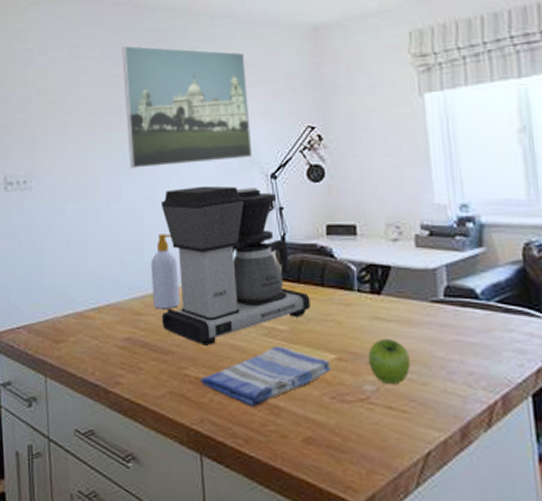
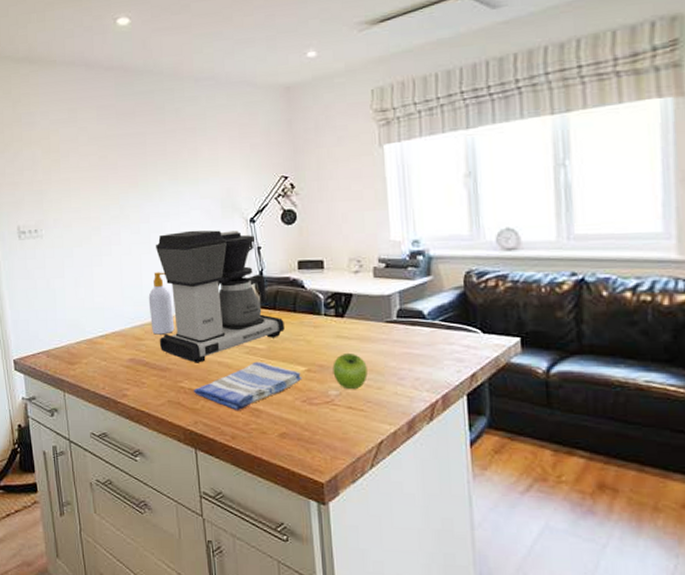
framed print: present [122,45,253,168] -> none [115,107,234,217]

